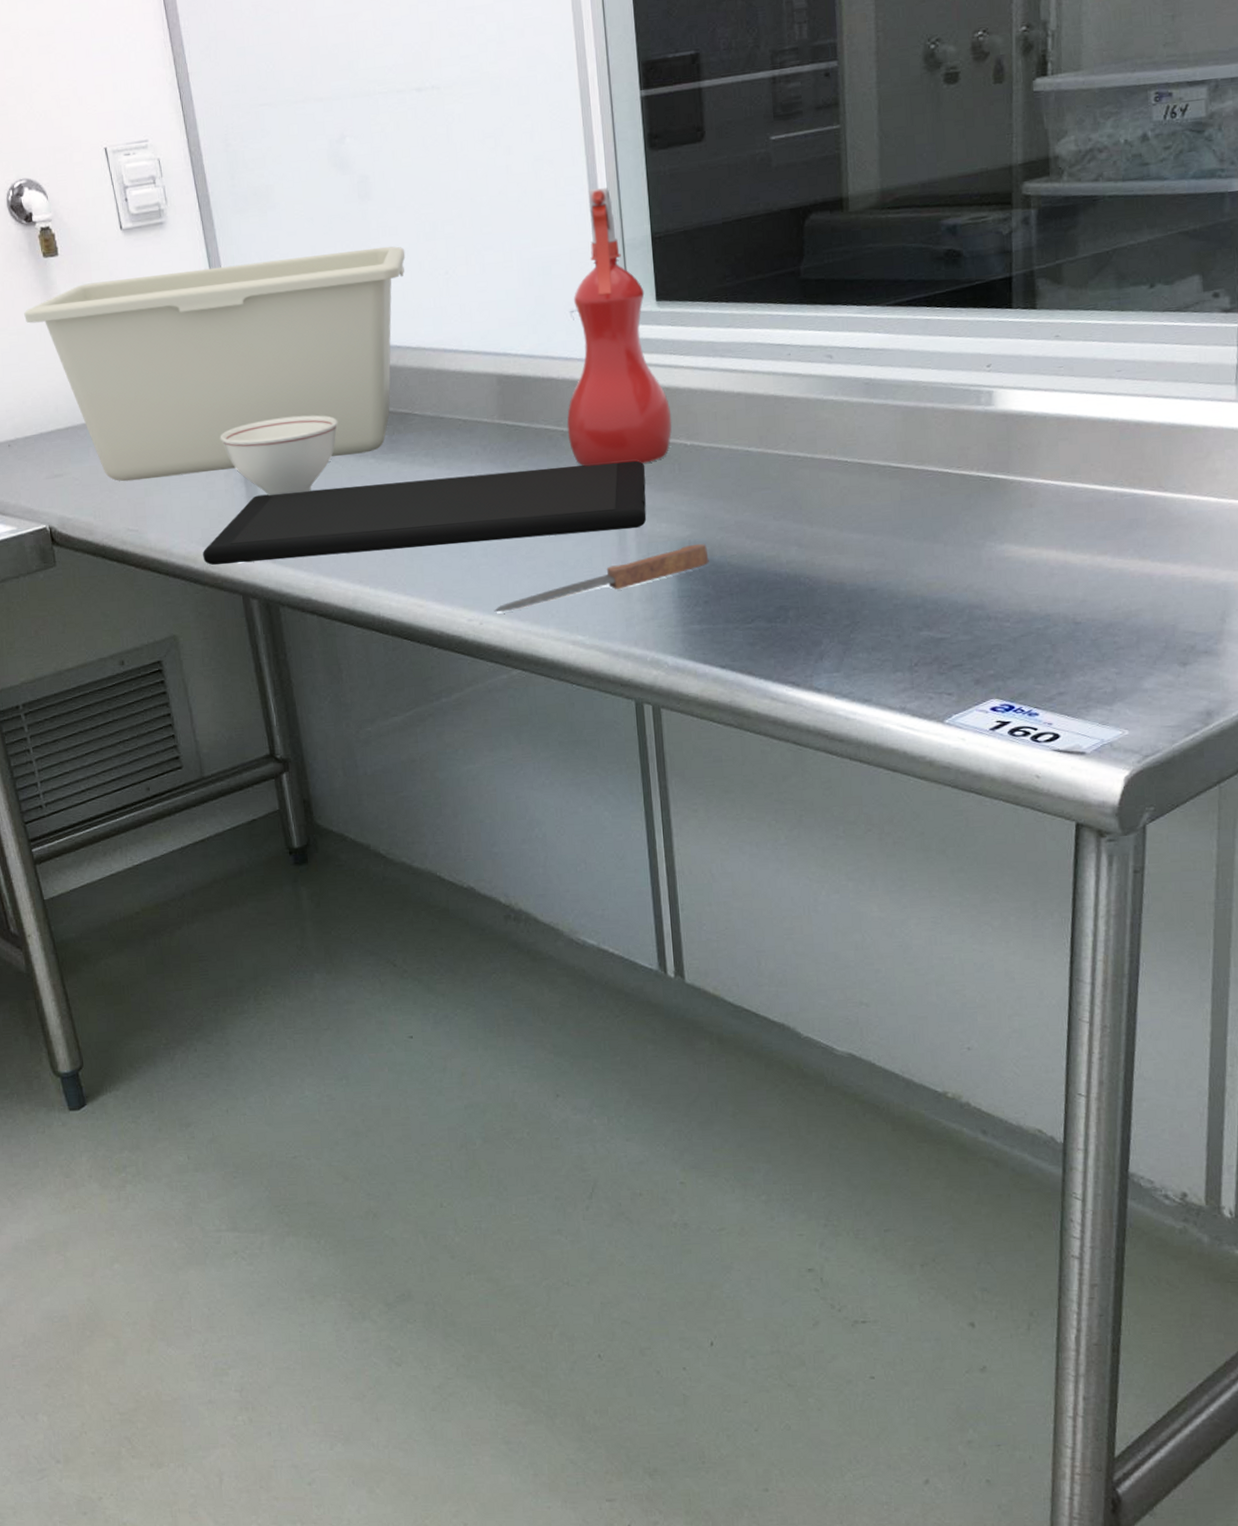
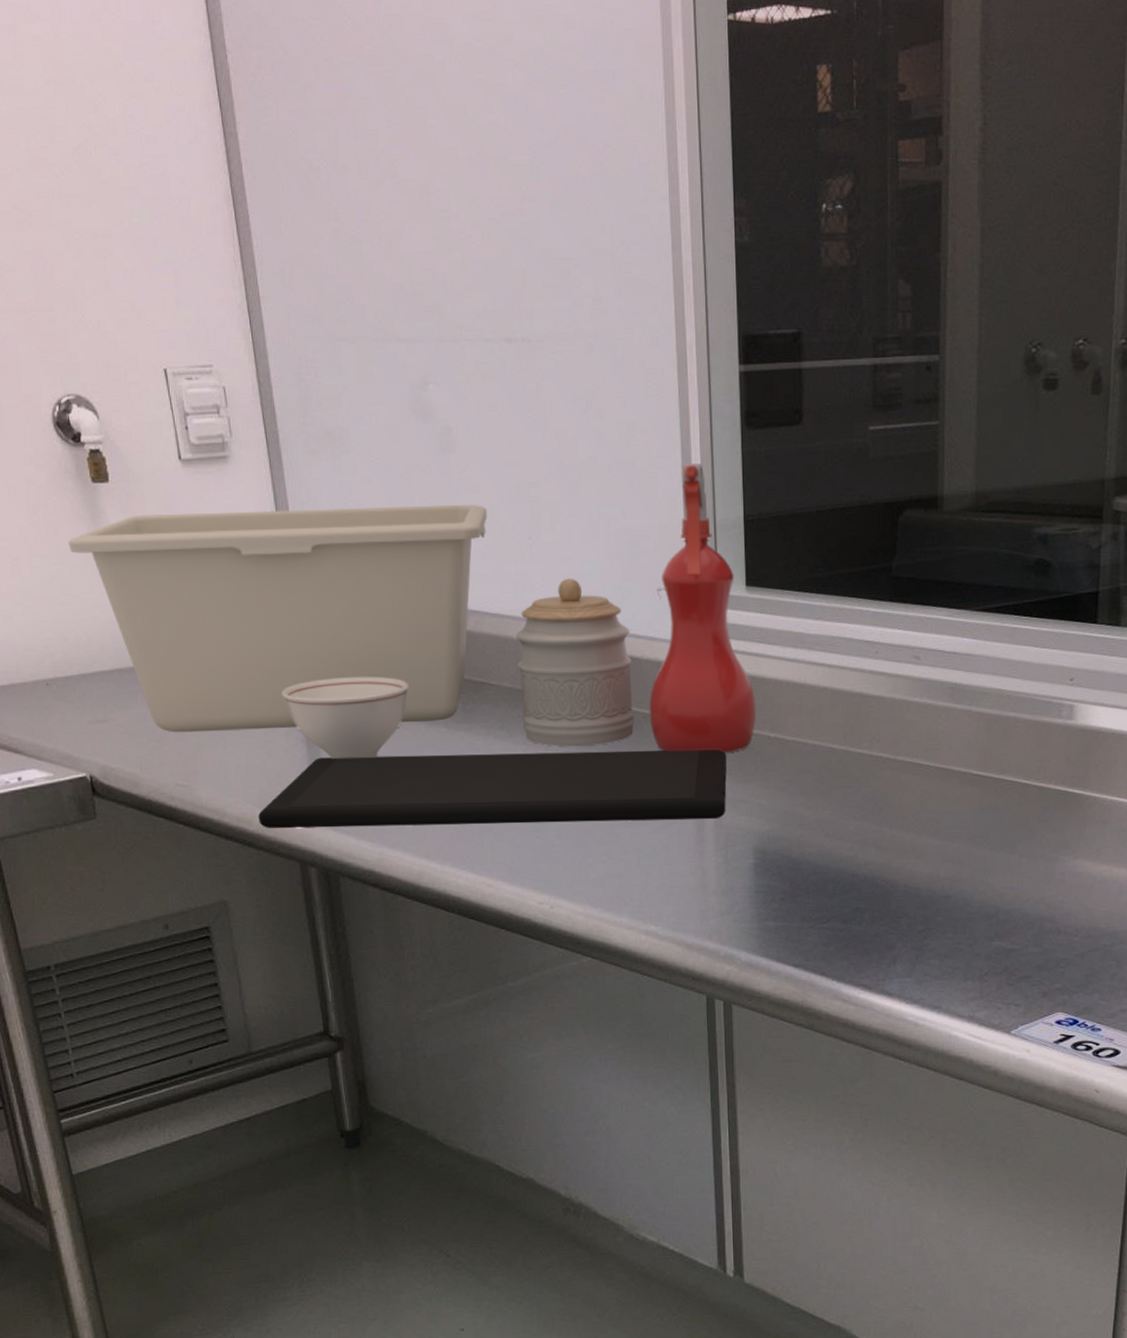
jar: none [436,307,554,469] -> present [515,578,635,746]
kitchen knife: present [493,543,709,613] -> none [565,839,787,897]

